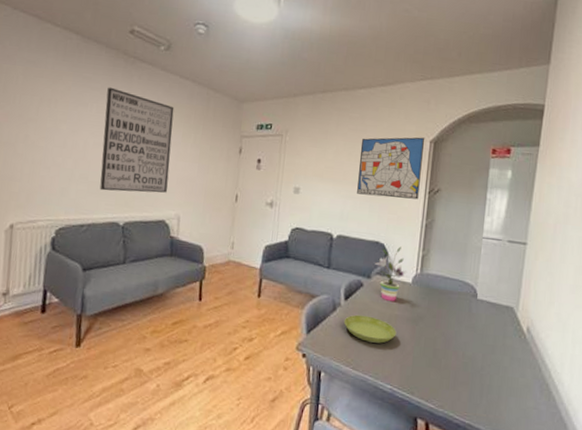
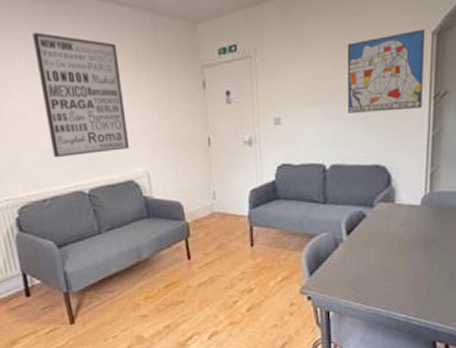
saucer: present [343,314,397,344] -> none [348,247,408,275]
potted plant: present [374,246,408,301] -> none [376,166,415,228]

